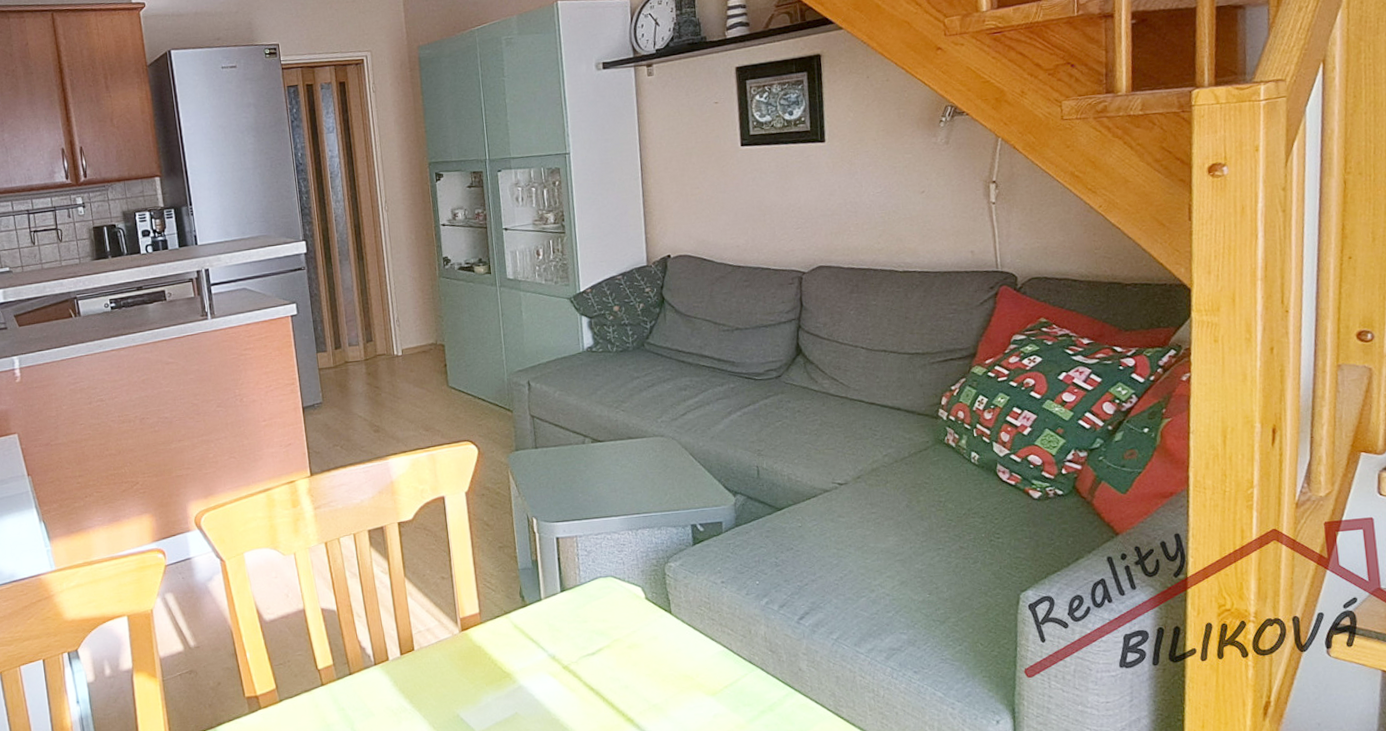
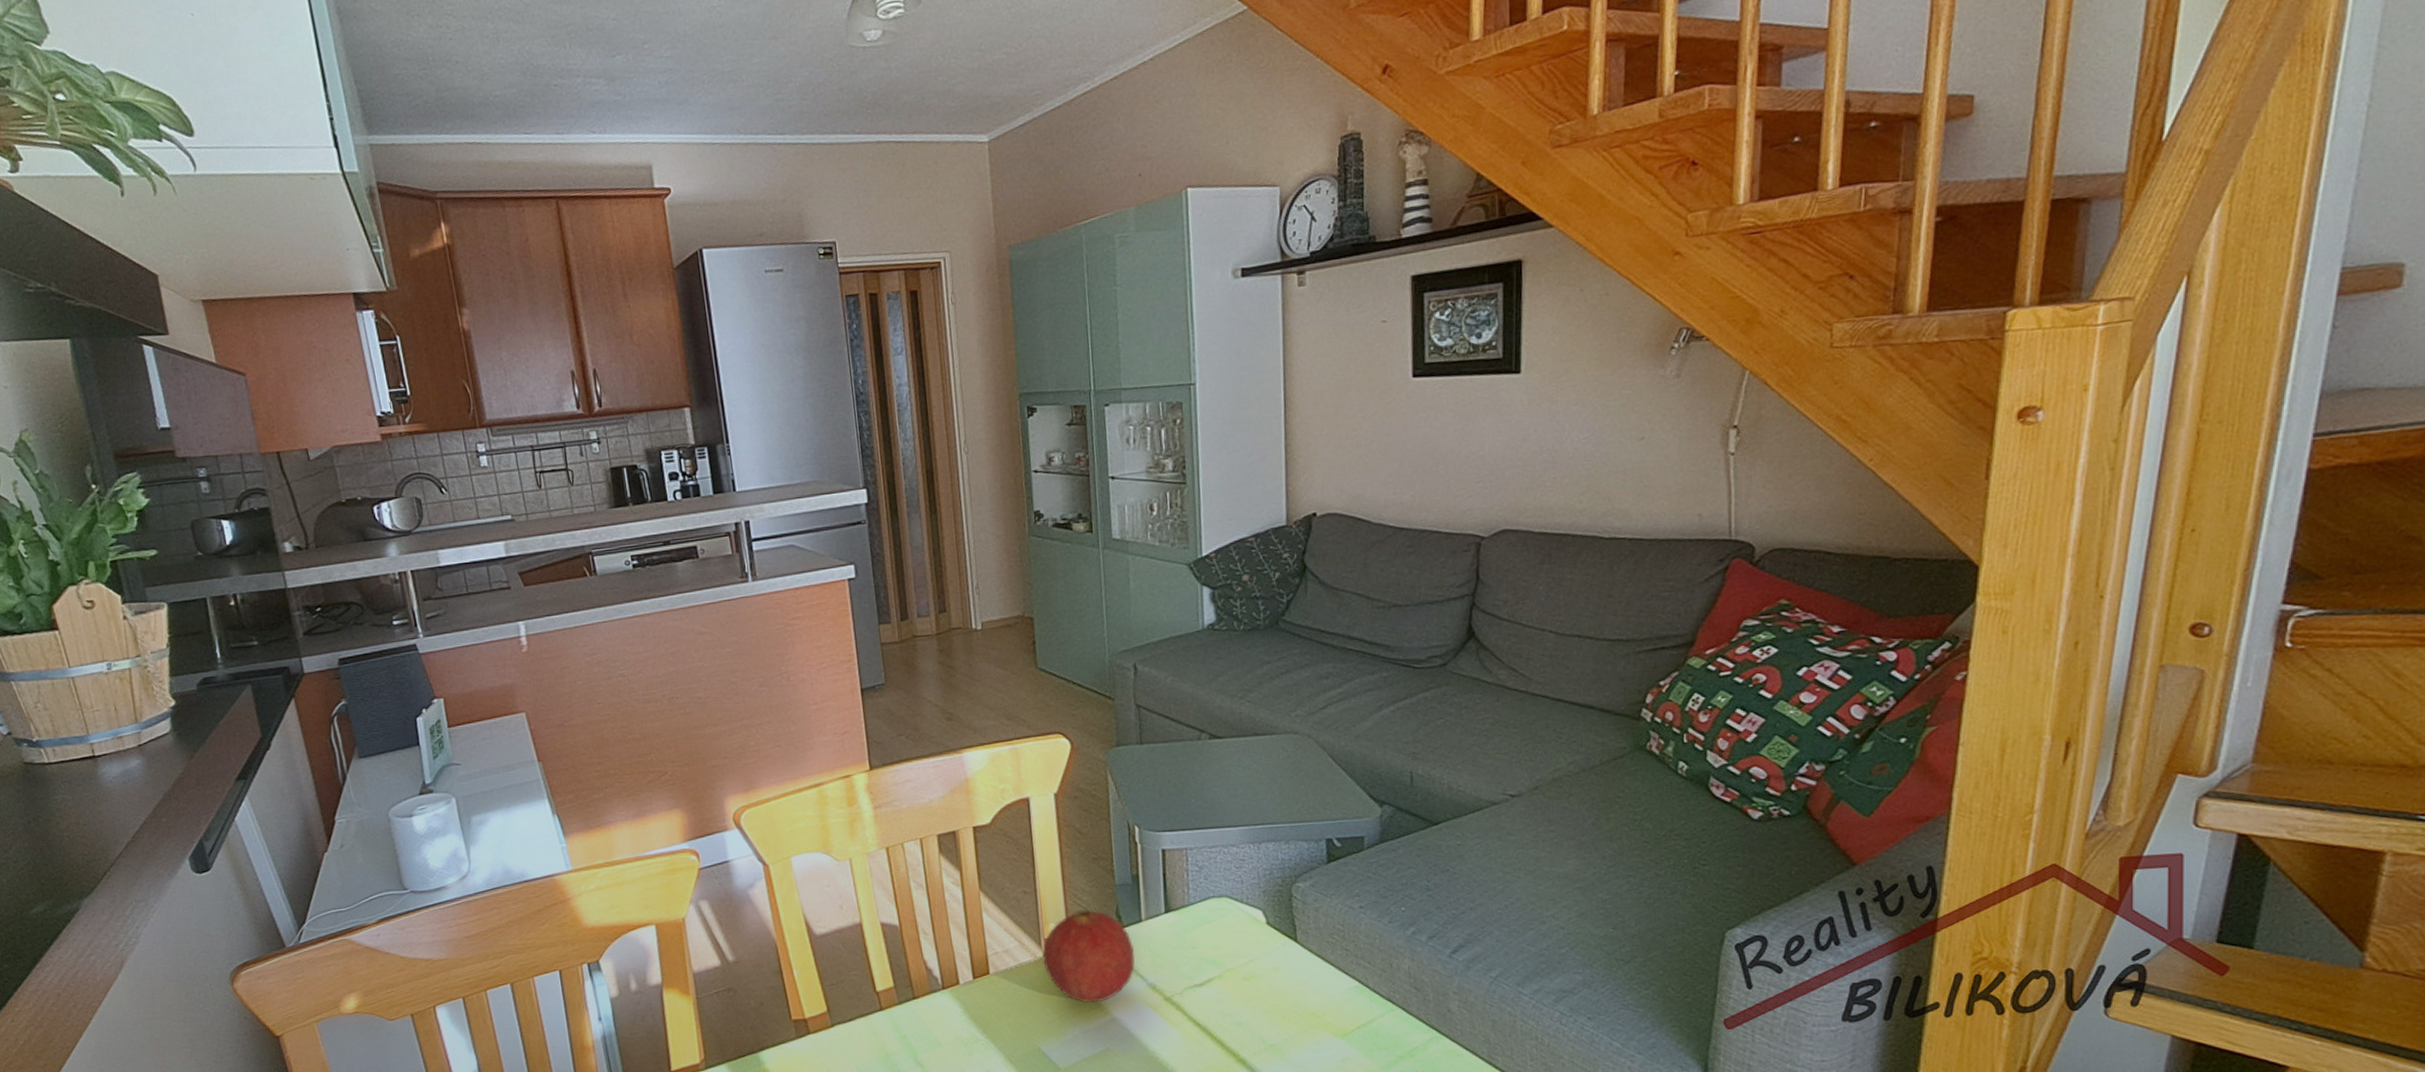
fruit: none [459,590,537,673] -> present [1042,908,1135,1003]

